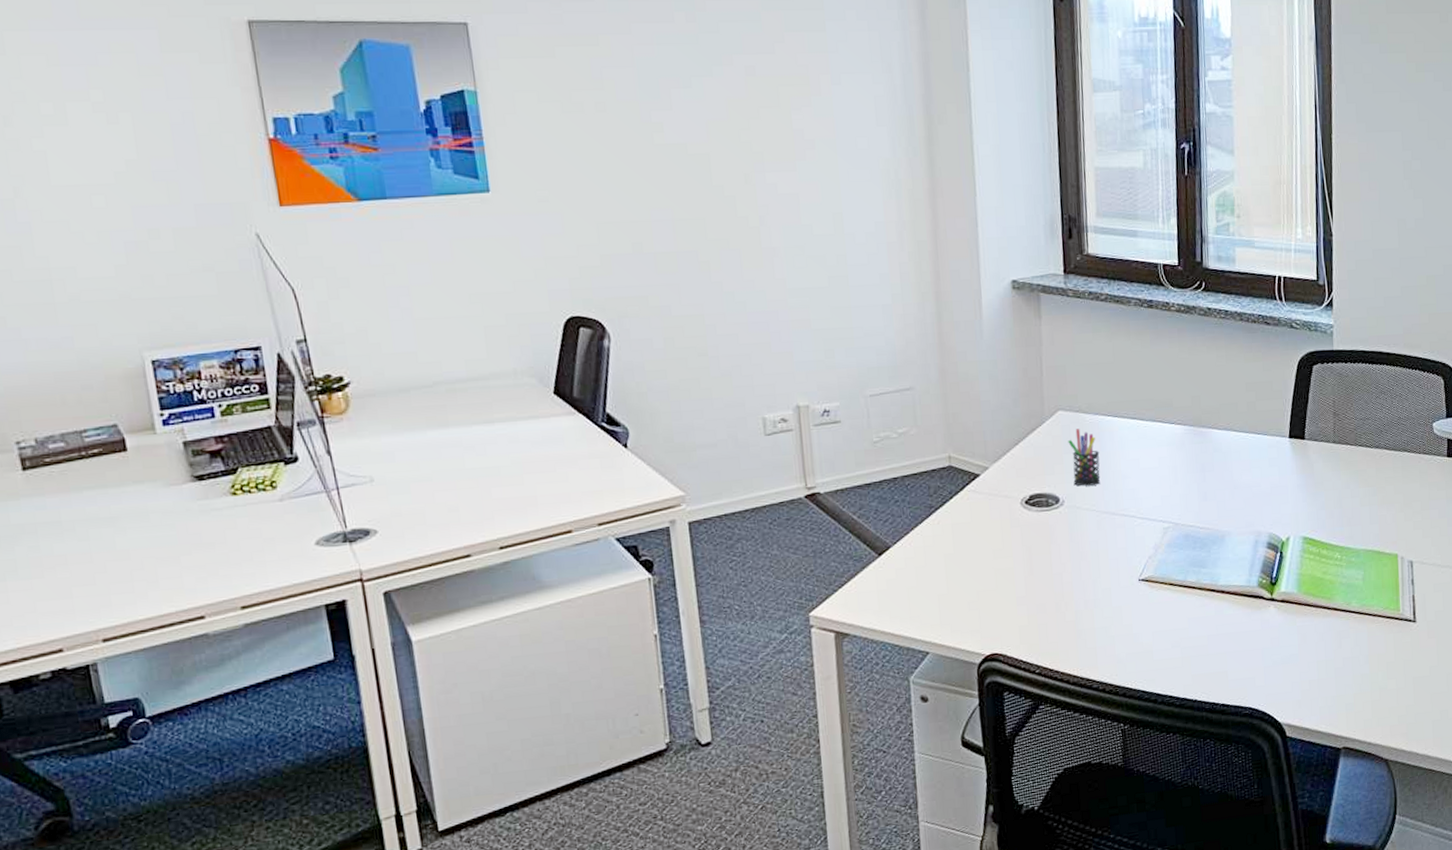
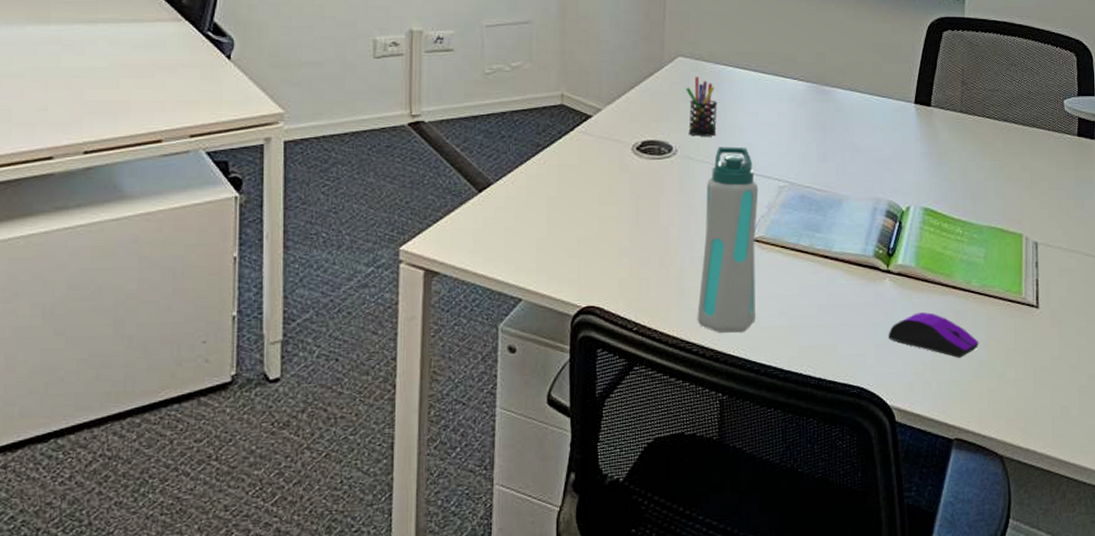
water bottle: none [1095,493,1150,669] -> present [697,147,759,334]
computer mouse: none [1275,634,1361,674] -> present [888,312,979,358]

